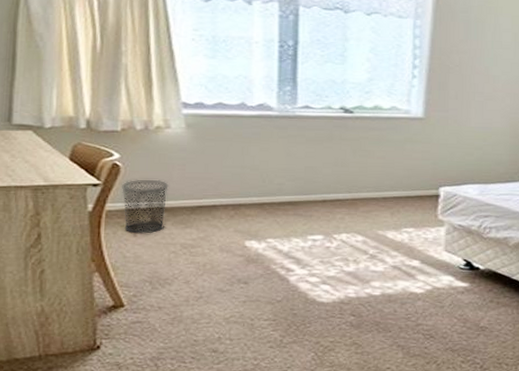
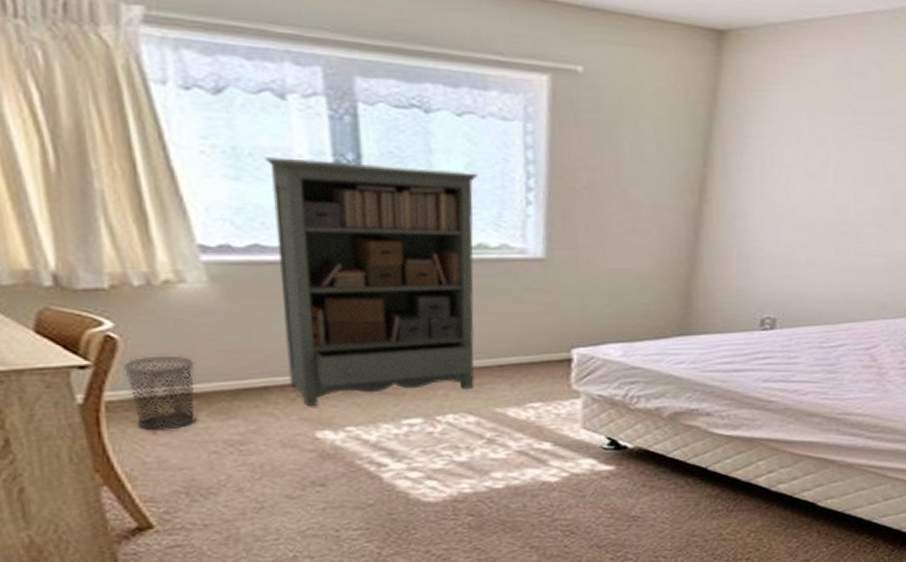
bookshelf: none [231,43,379,222] -> present [264,157,478,407]

